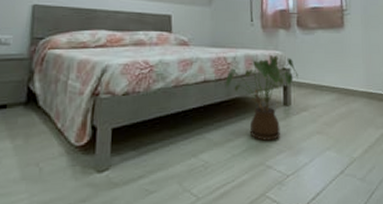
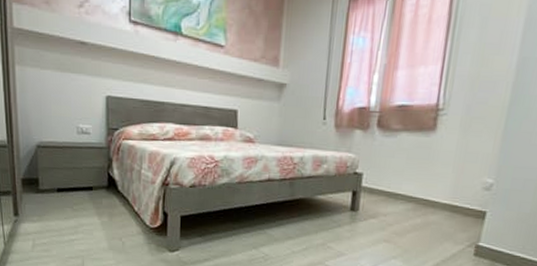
house plant: present [226,55,298,141] -> none [290,158,371,243]

